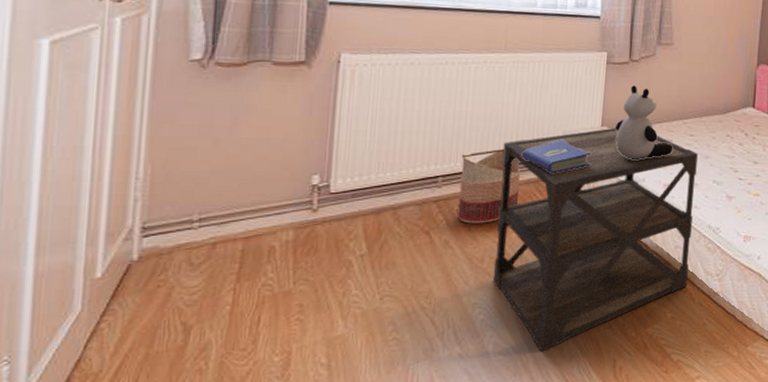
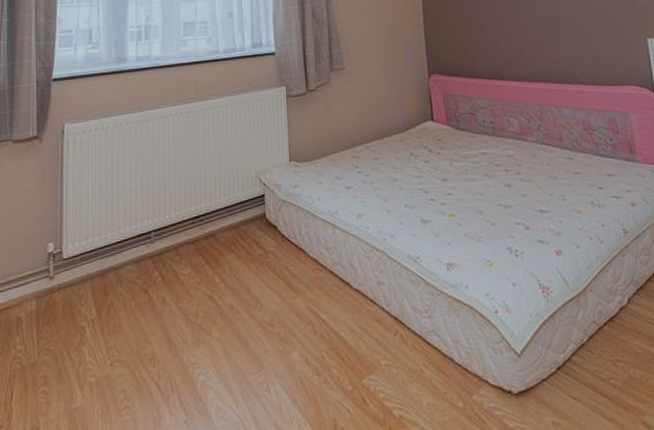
basket: present [458,148,521,224] -> none [168,196,222,278]
side table: present [492,127,698,352] -> none [204,160,396,414]
hardcover book: present [522,139,591,173] -> none [222,180,285,216]
stuffed animal: present [615,85,673,159] -> none [303,115,361,192]

